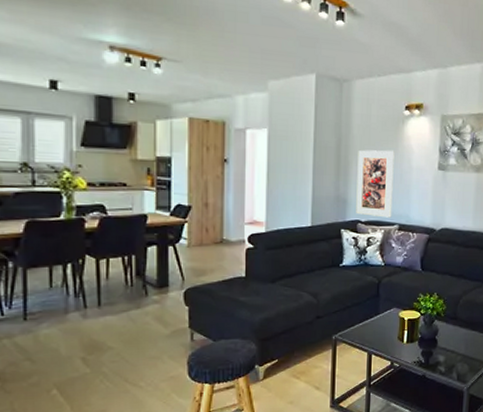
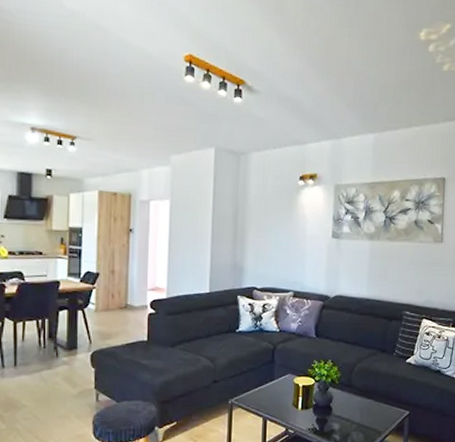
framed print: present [356,150,395,218] -> none [252,219,289,285]

